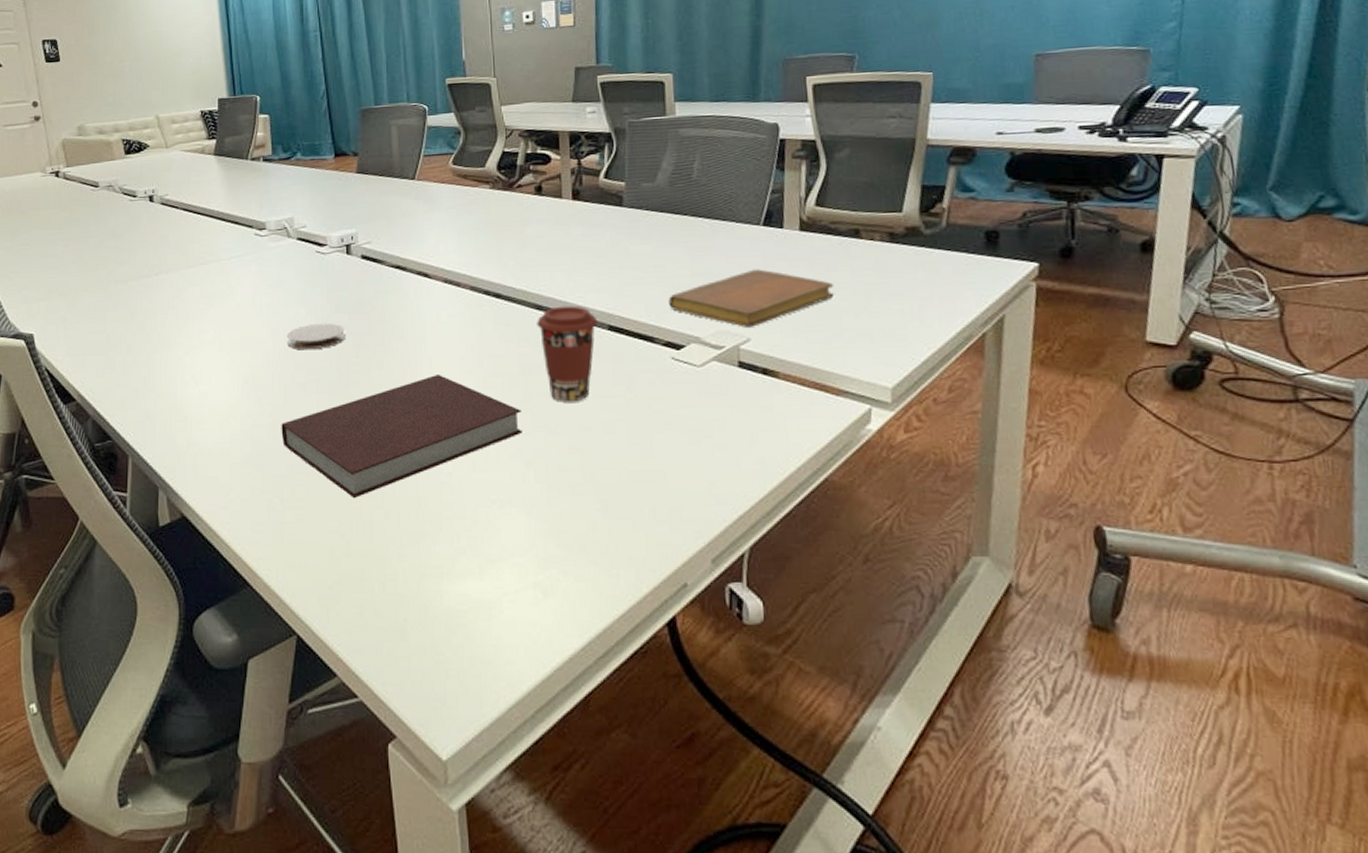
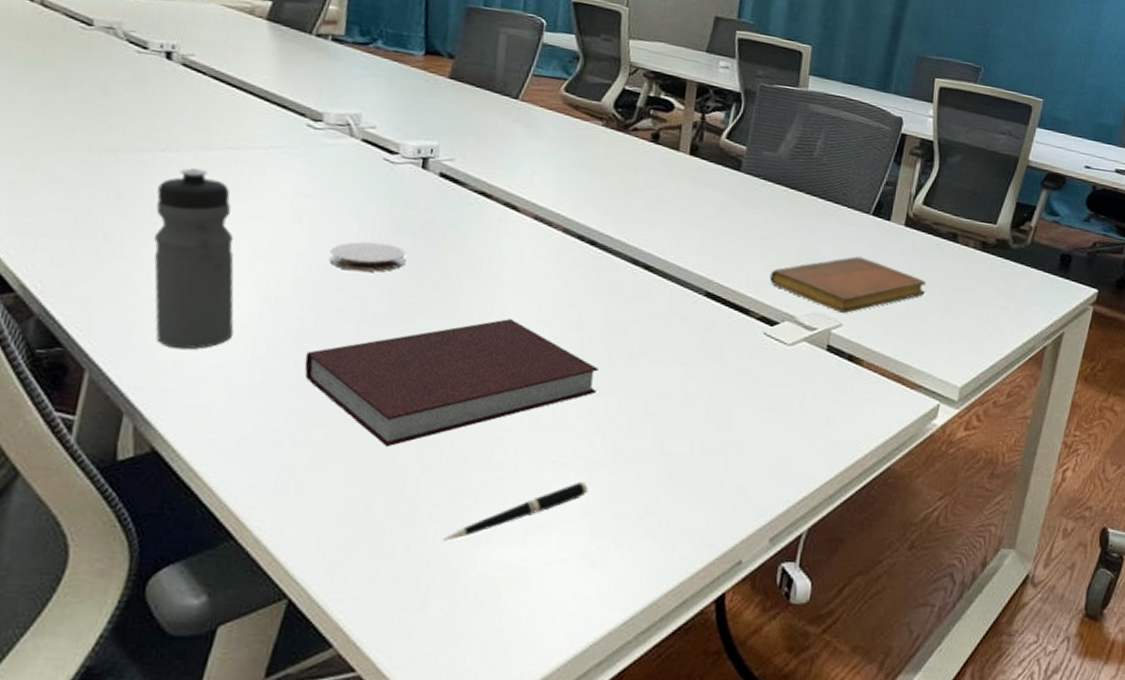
water bottle: none [158,284,226,432] -> present [154,168,234,350]
pen: none [412,516,530,578] -> present [443,481,589,541]
coffee cup: present [537,305,598,402] -> none [630,264,696,366]

